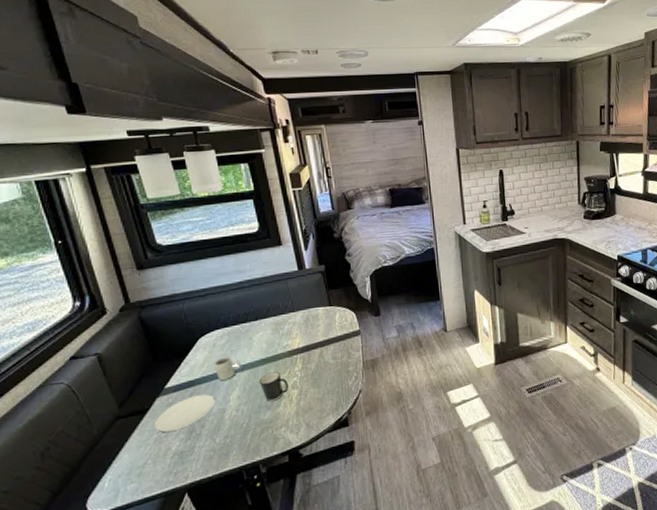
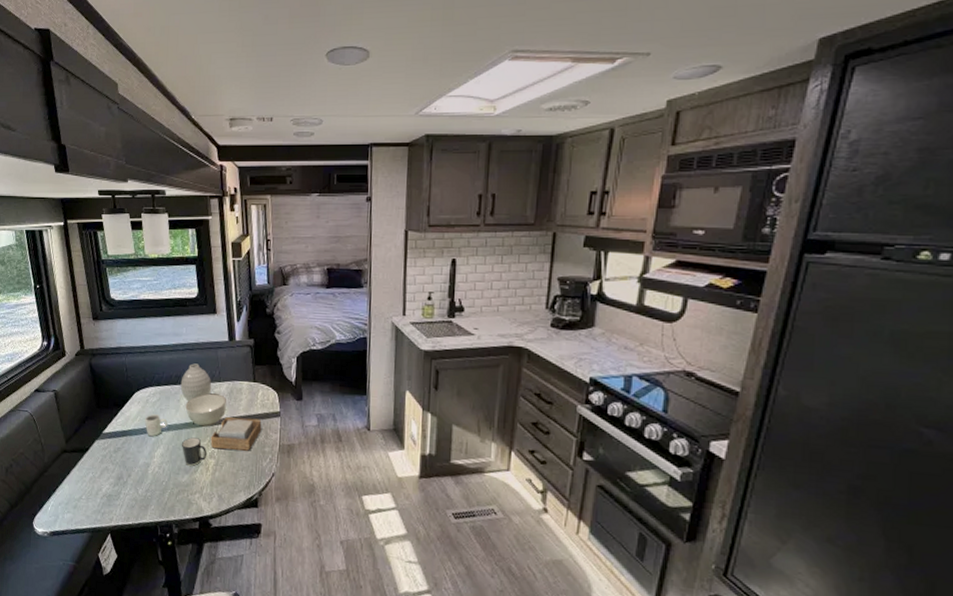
plate: present [154,394,215,433] -> none [91,445,142,475]
vase: none [250,298,286,338] -> present [180,363,212,402]
bowl: none [259,324,304,360] -> present [185,393,226,427]
napkin holder: none [291,341,343,379] -> present [210,417,262,451]

